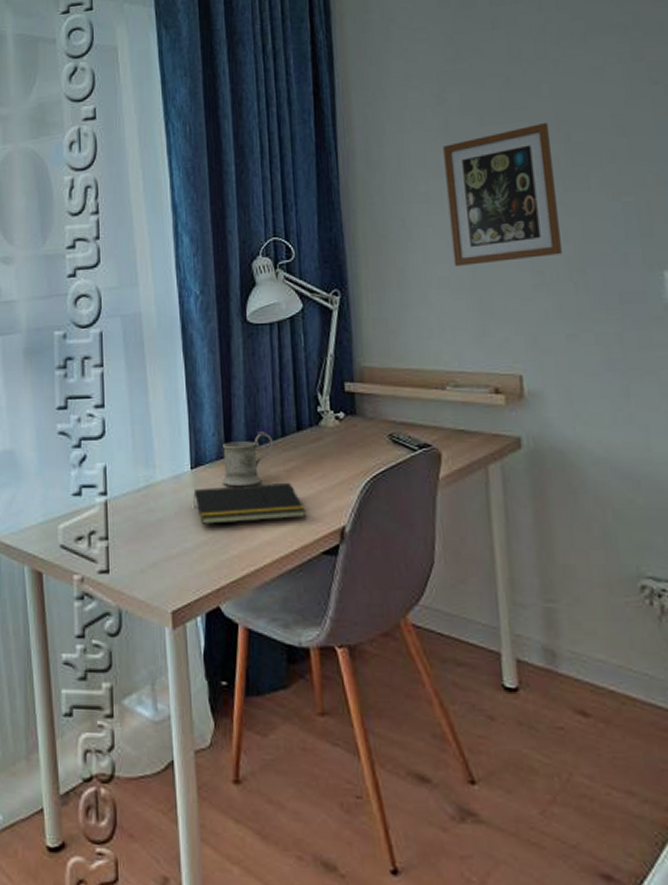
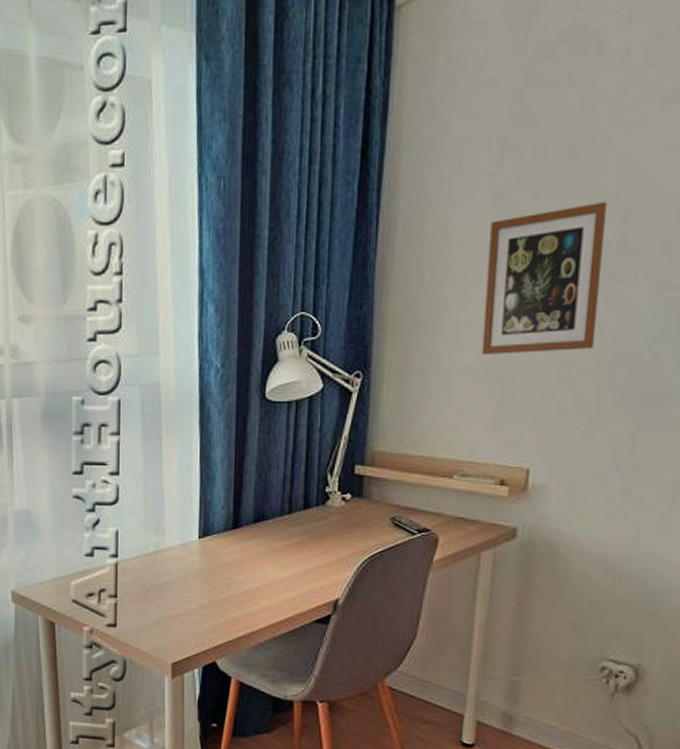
notepad: present [193,482,307,524] -> none [199,555,304,590]
mug: present [222,431,274,486] -> none [227,507,280,557]

